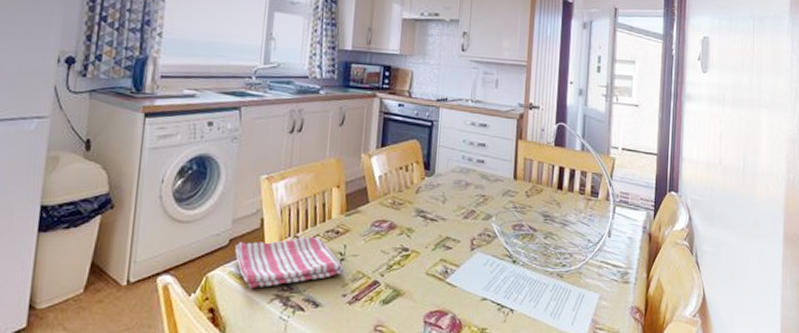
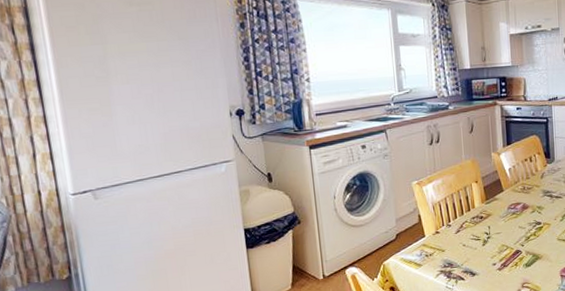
dish towel: present [235,236,344,289] -> none [402,223,491,269]

